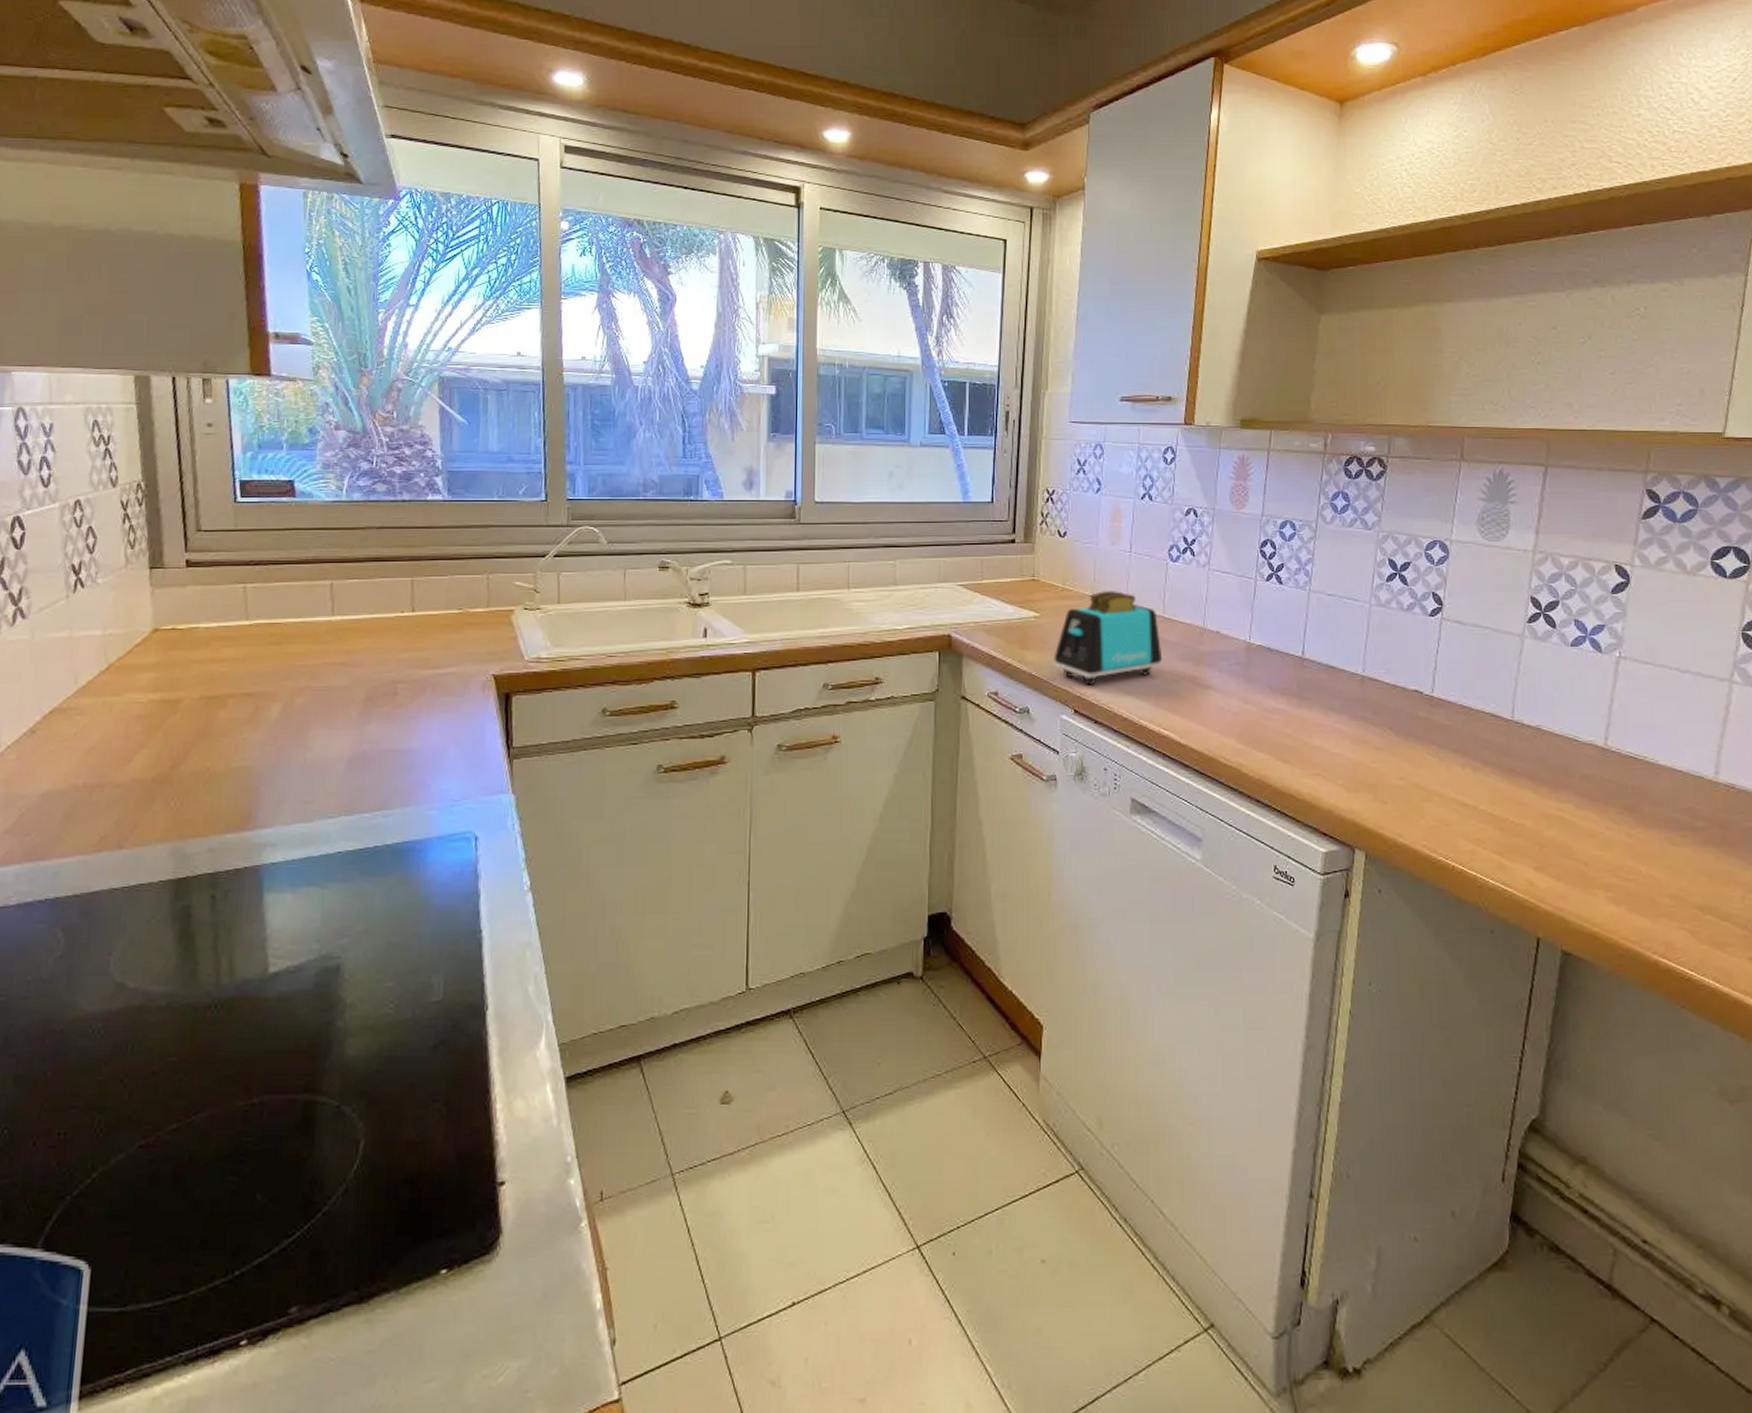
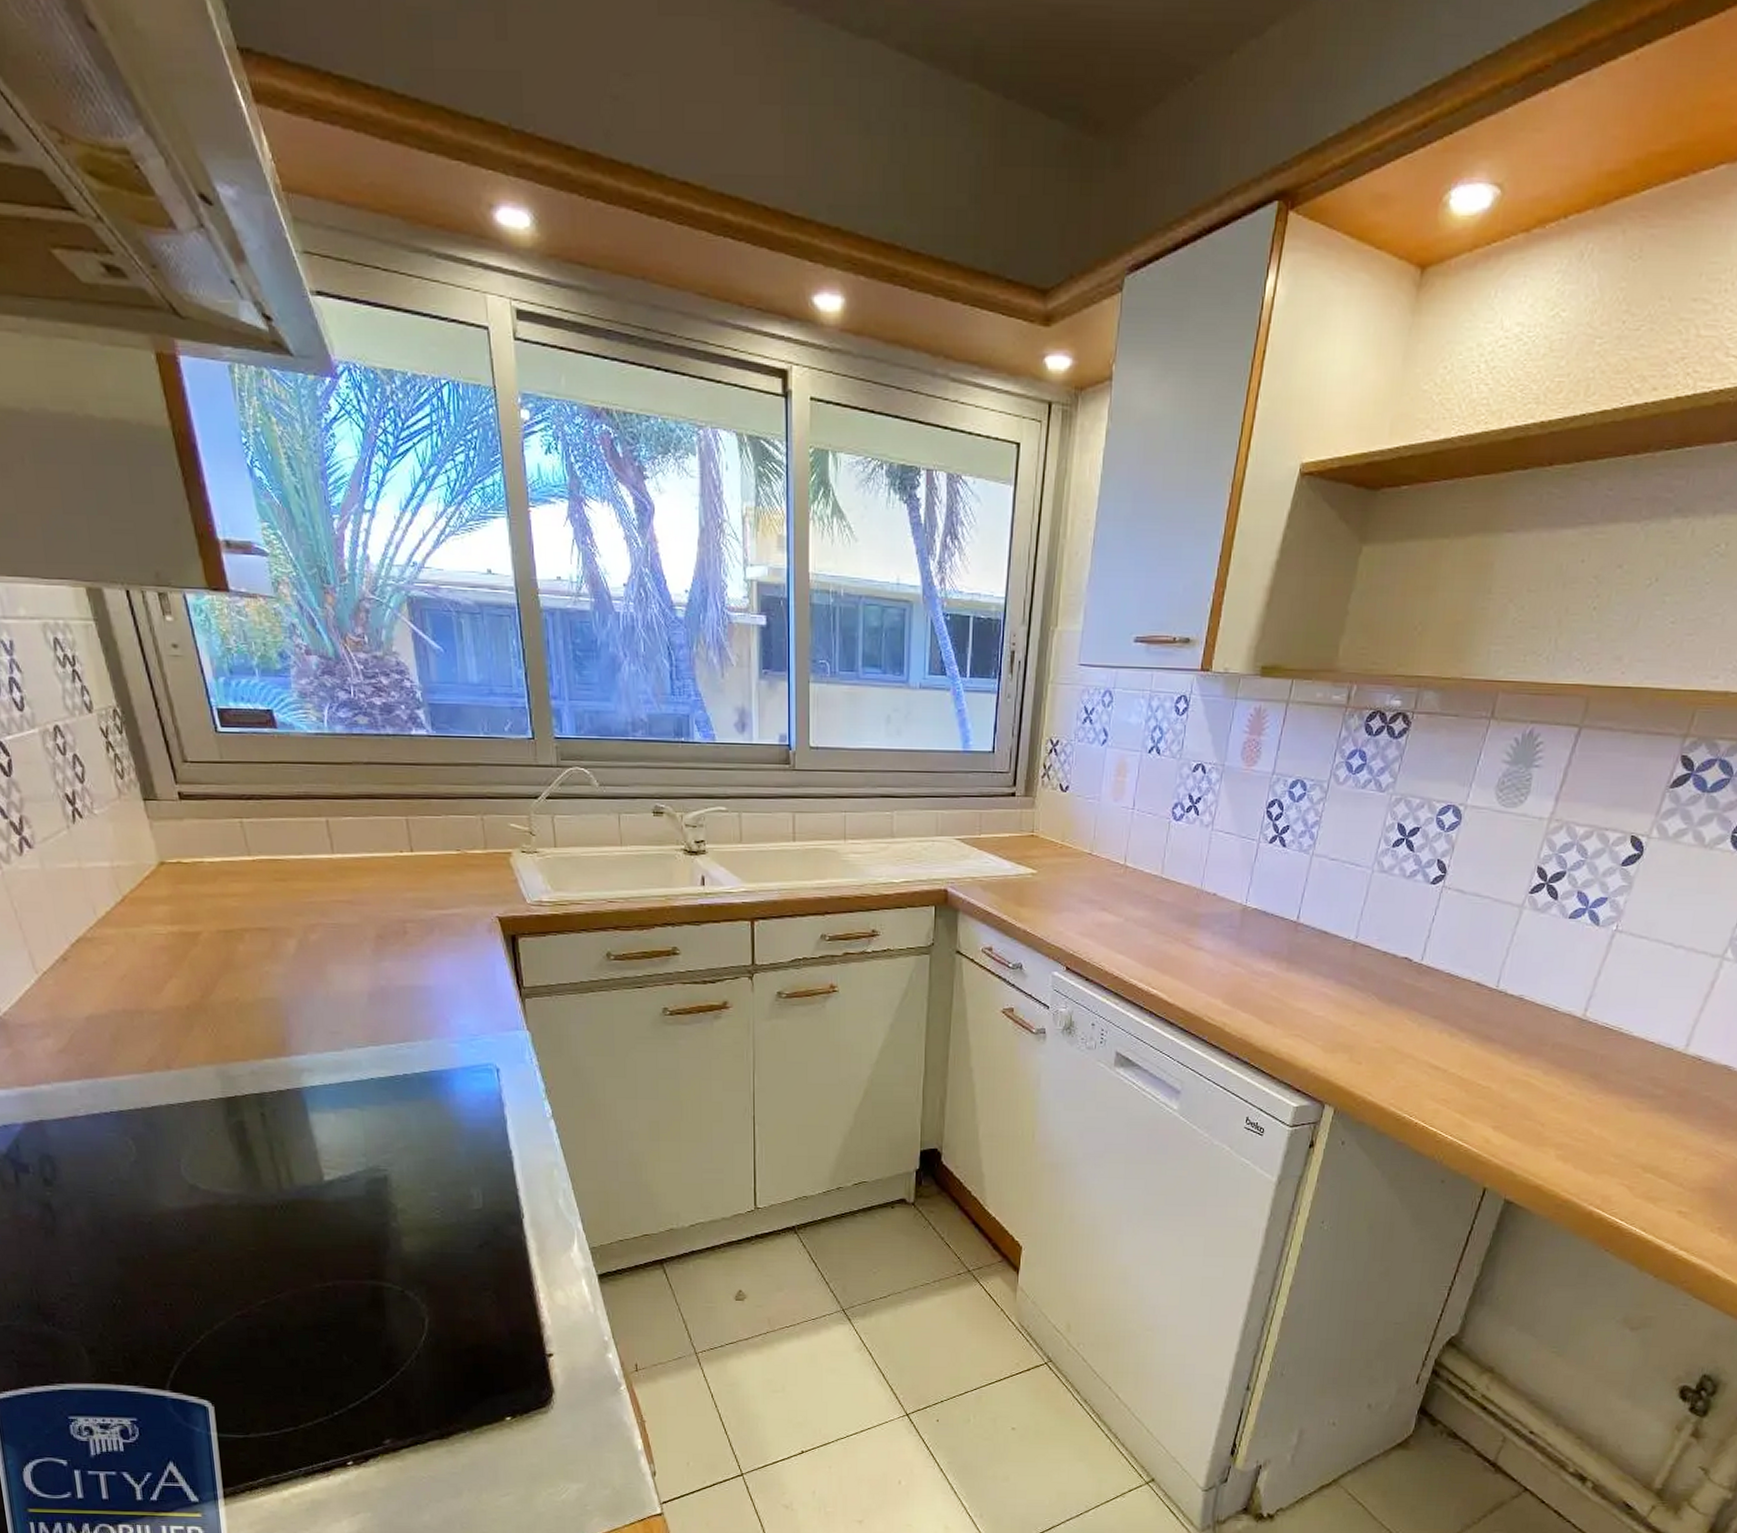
toaster: present [1054,591,1163,685] -> none [1048,849,1158,944]

